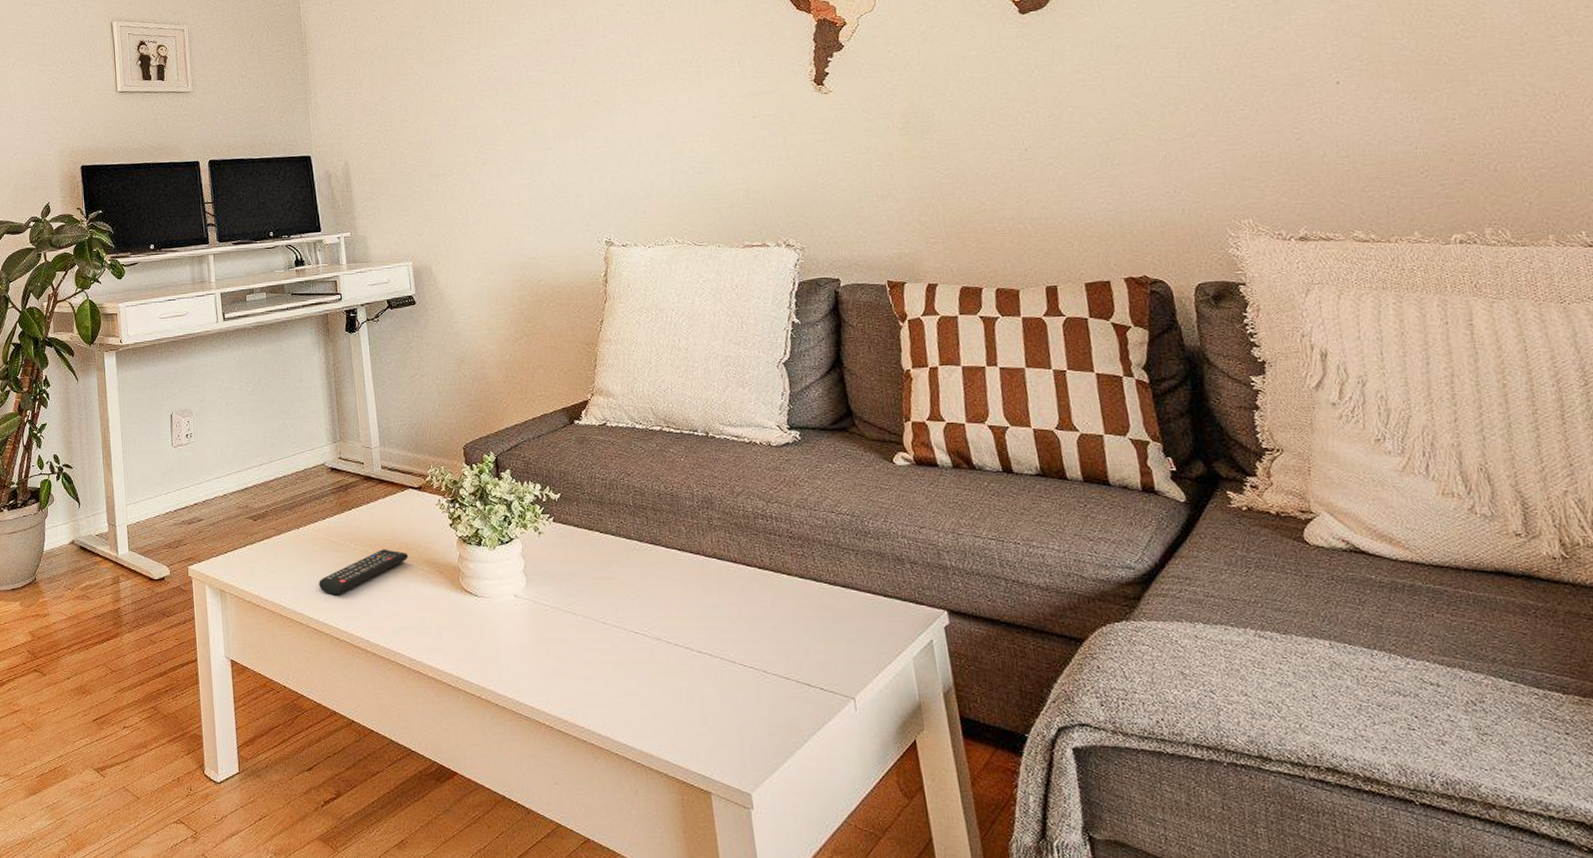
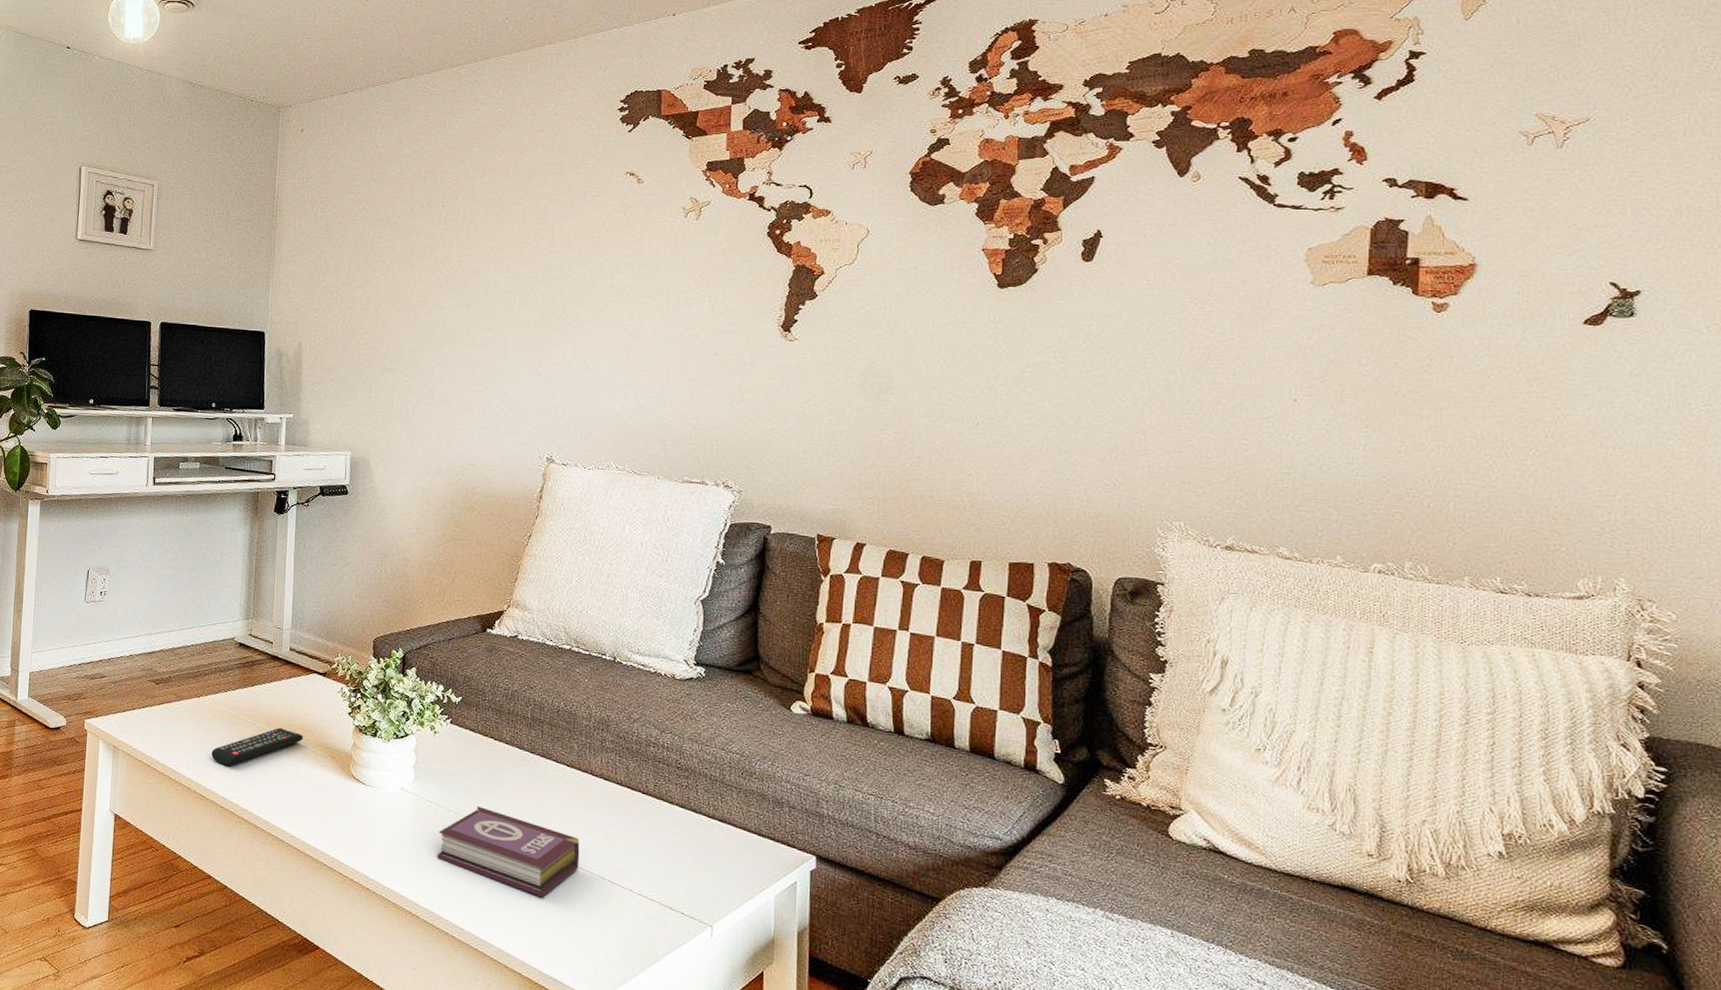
book: none [559,604,708,691] -> present [437,806,580,898]

